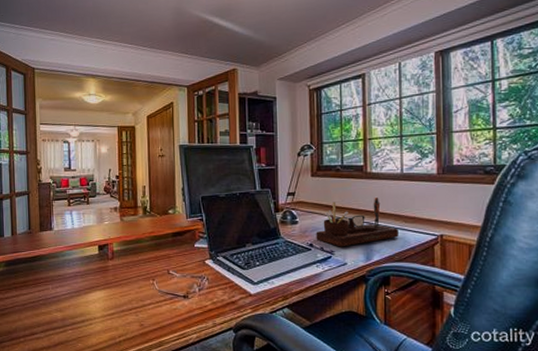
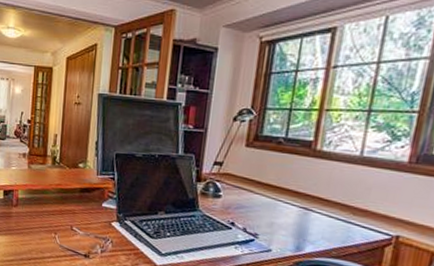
desk organizer: present [316,198,399,247] -> none [239,178,343,232]

